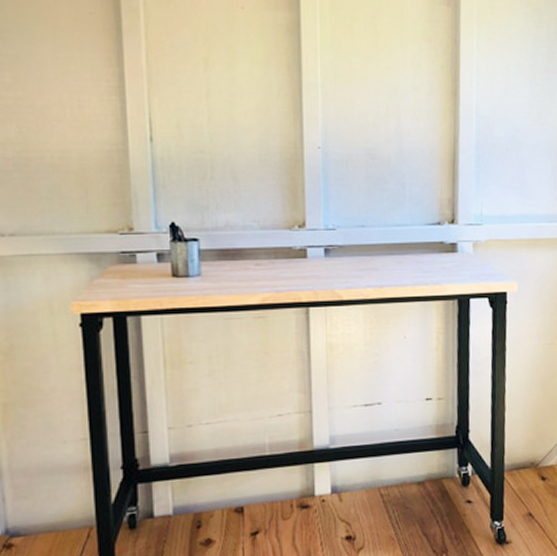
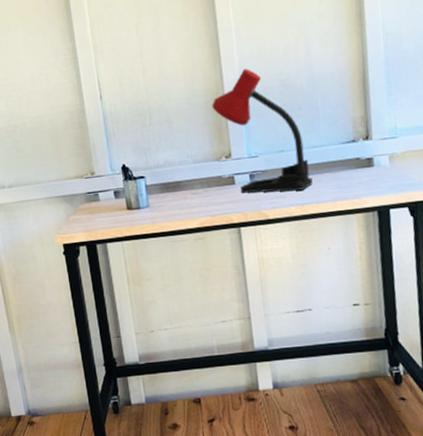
desk lamp: none [288,130,393,271] -> present [212,68,313,193]

